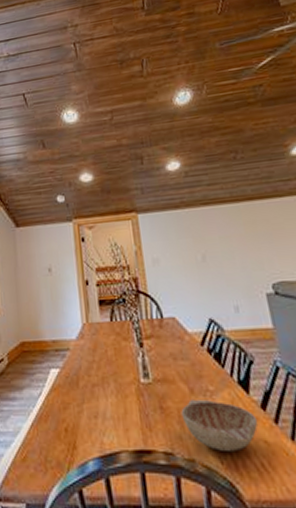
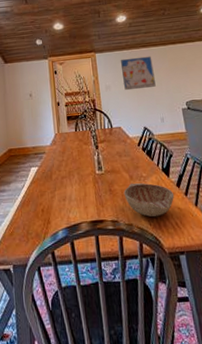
wall art: none [172,217,226,266] -> present [120,56,156,91]

